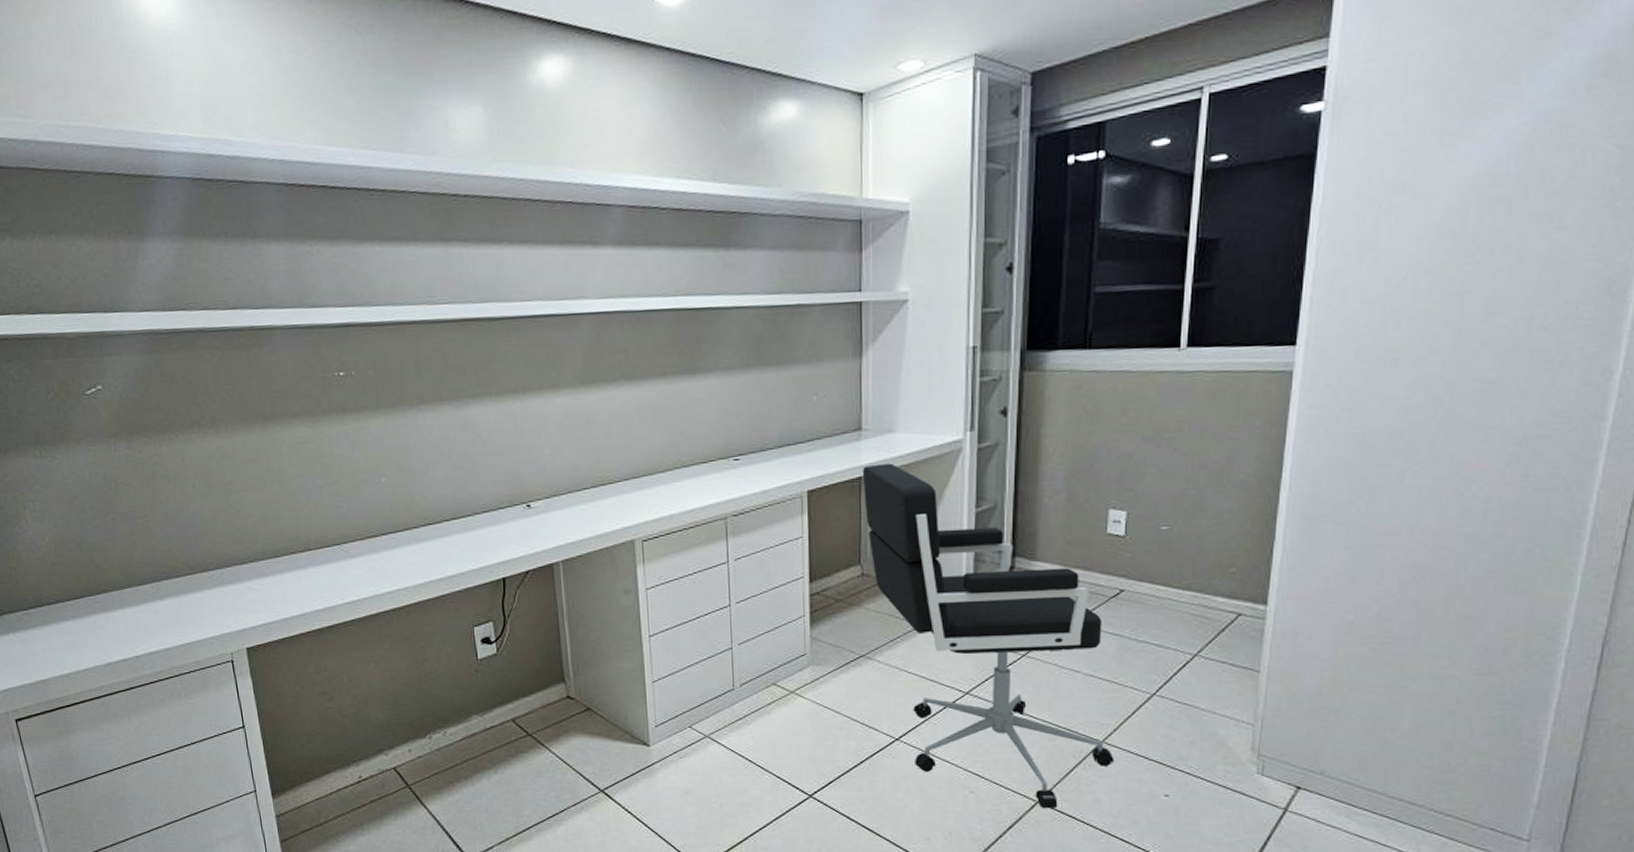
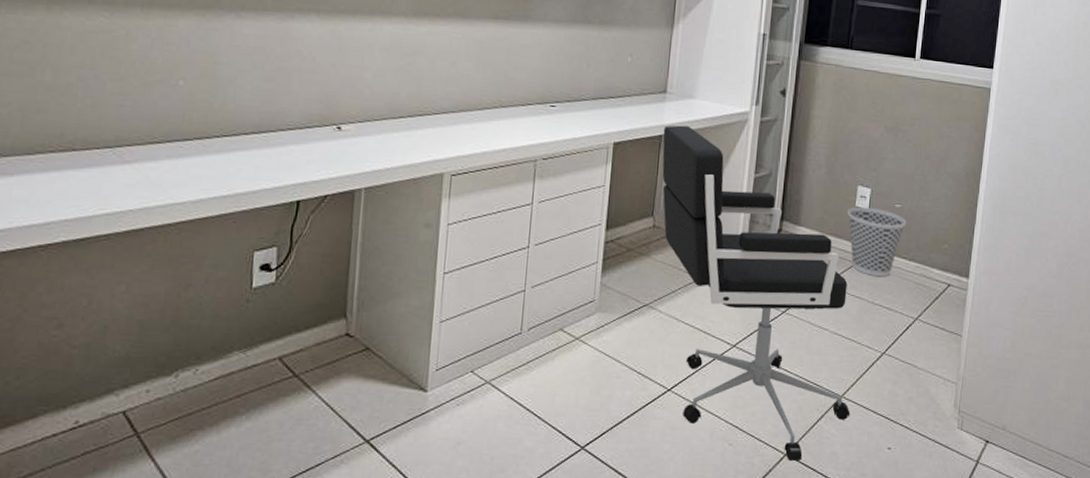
wastebasket: none [1097,533,1177,610] -> present [848,206,907,276]

